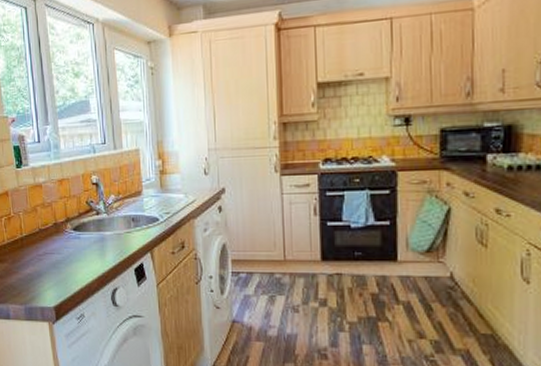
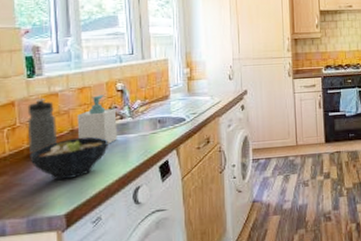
water bottle: none [18,189,43,245] -> present [27,98,57,154]
bowl: none [23,231,87,273] -> present [29,136,108,181]
soap bottle: none [59,188,94,240] -> present [77,95,117,144]

